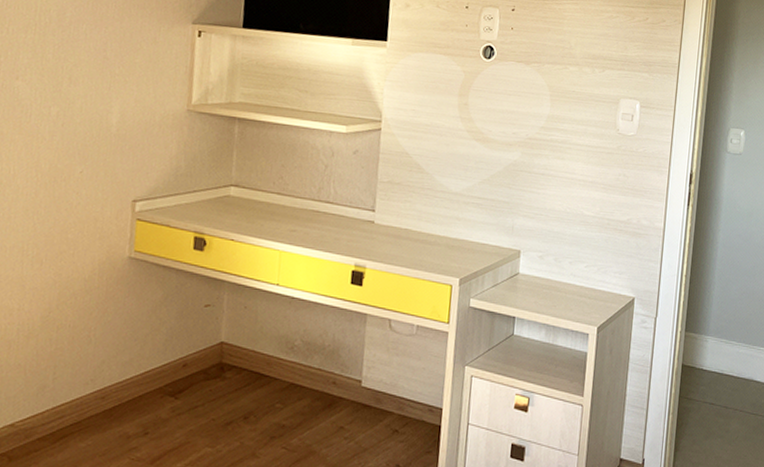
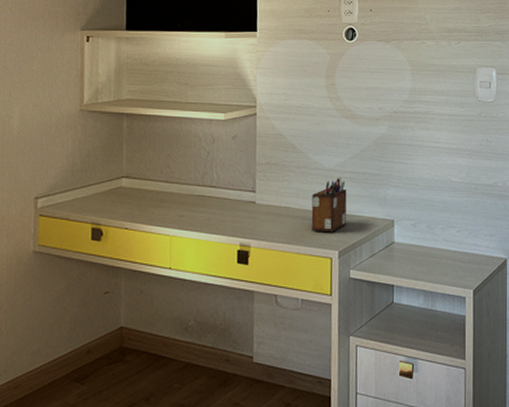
desk organizer: none [433,202,473,259] -> present [311,177,347,233]

